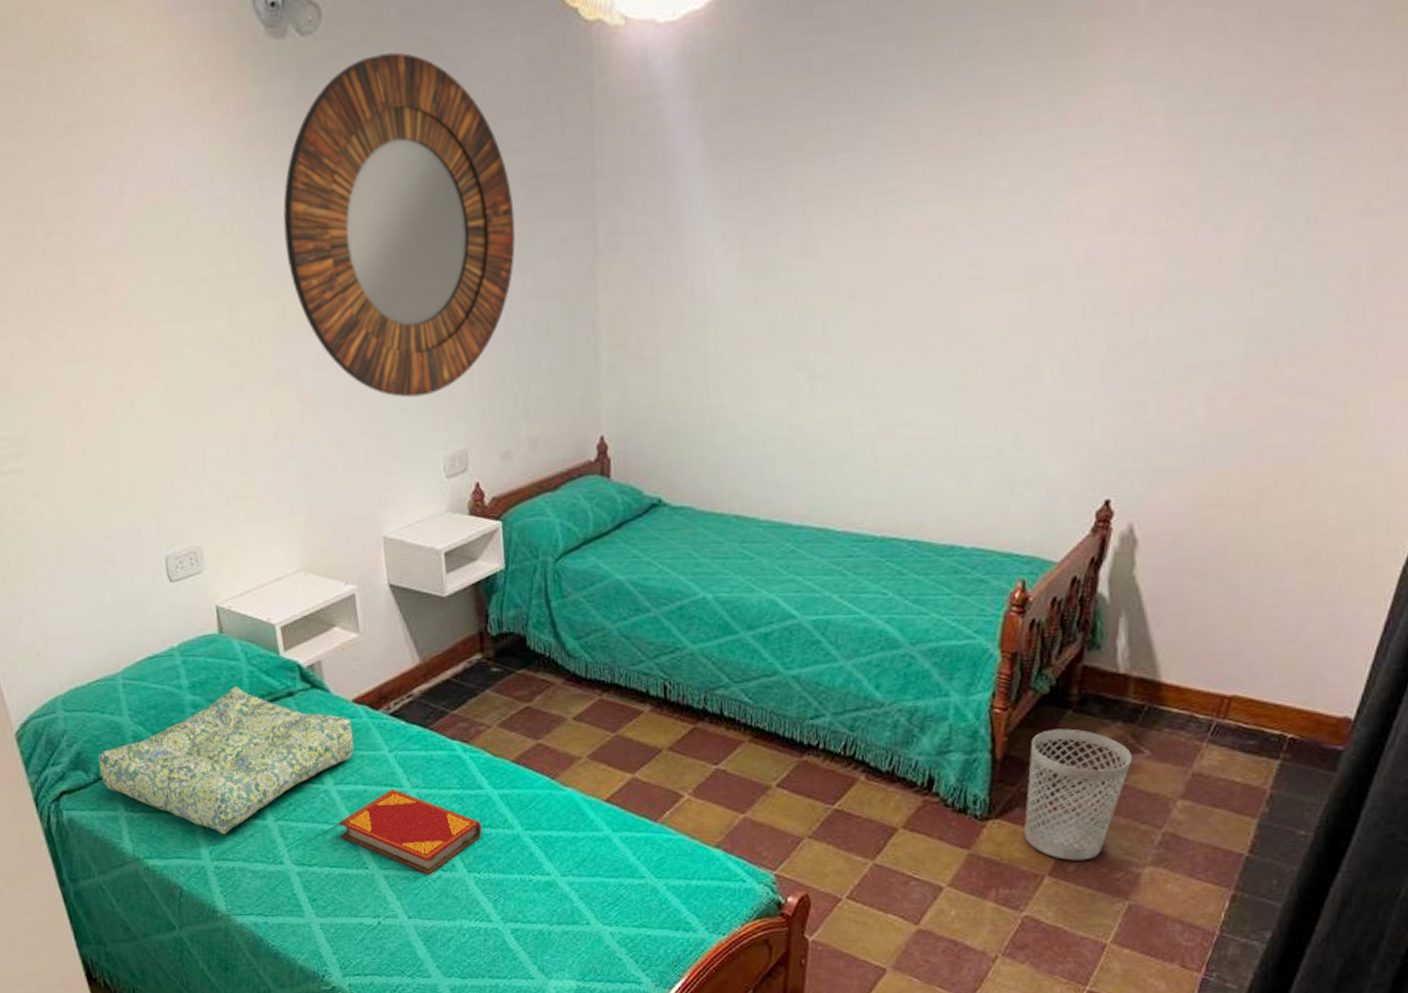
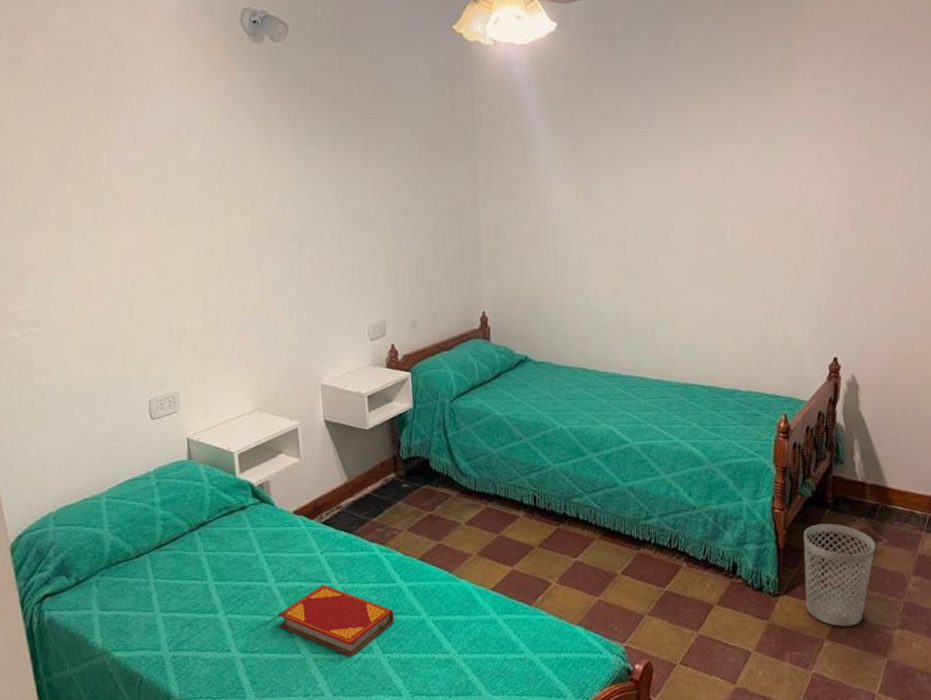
seat cushion: present [98,687,354,835] -> none [80,503,293,628]
home mirror: present [283,52,516,398] -> none [255,55,421,283]

